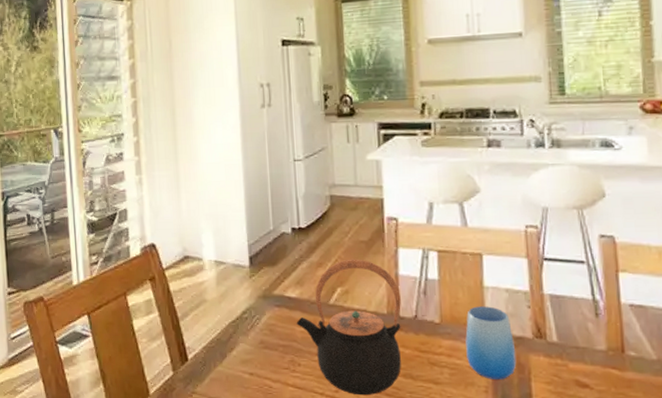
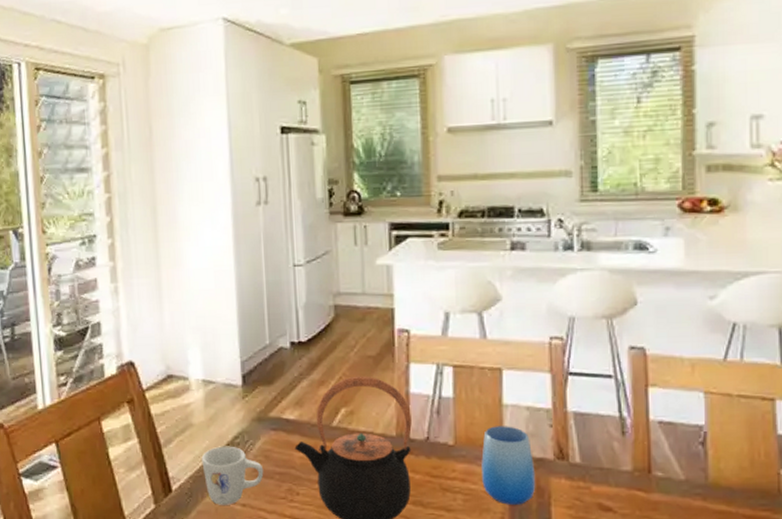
mug: none [214,320,269,374] -> present [201,446,264,505]

